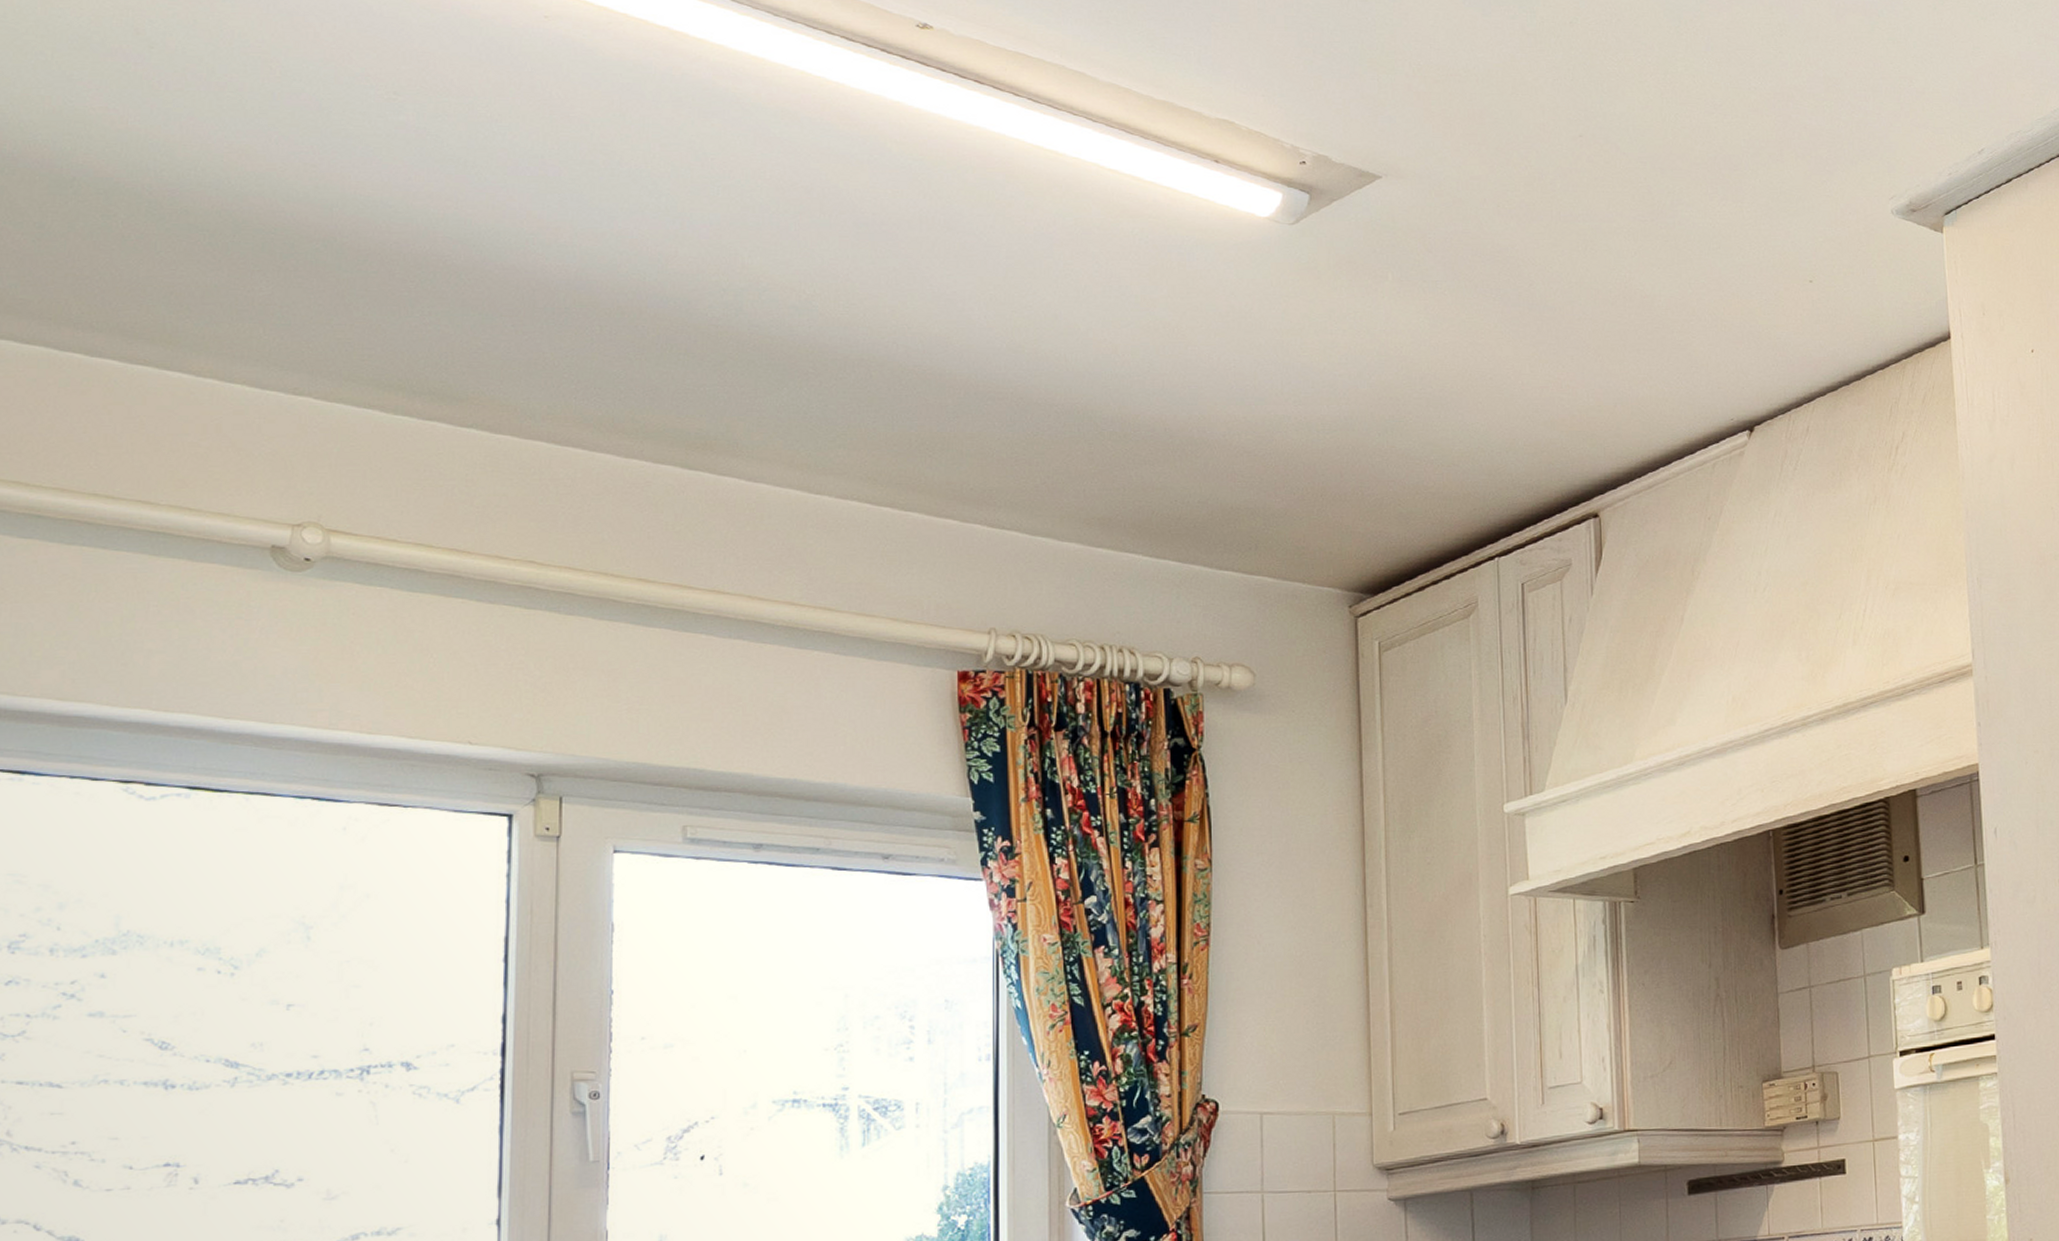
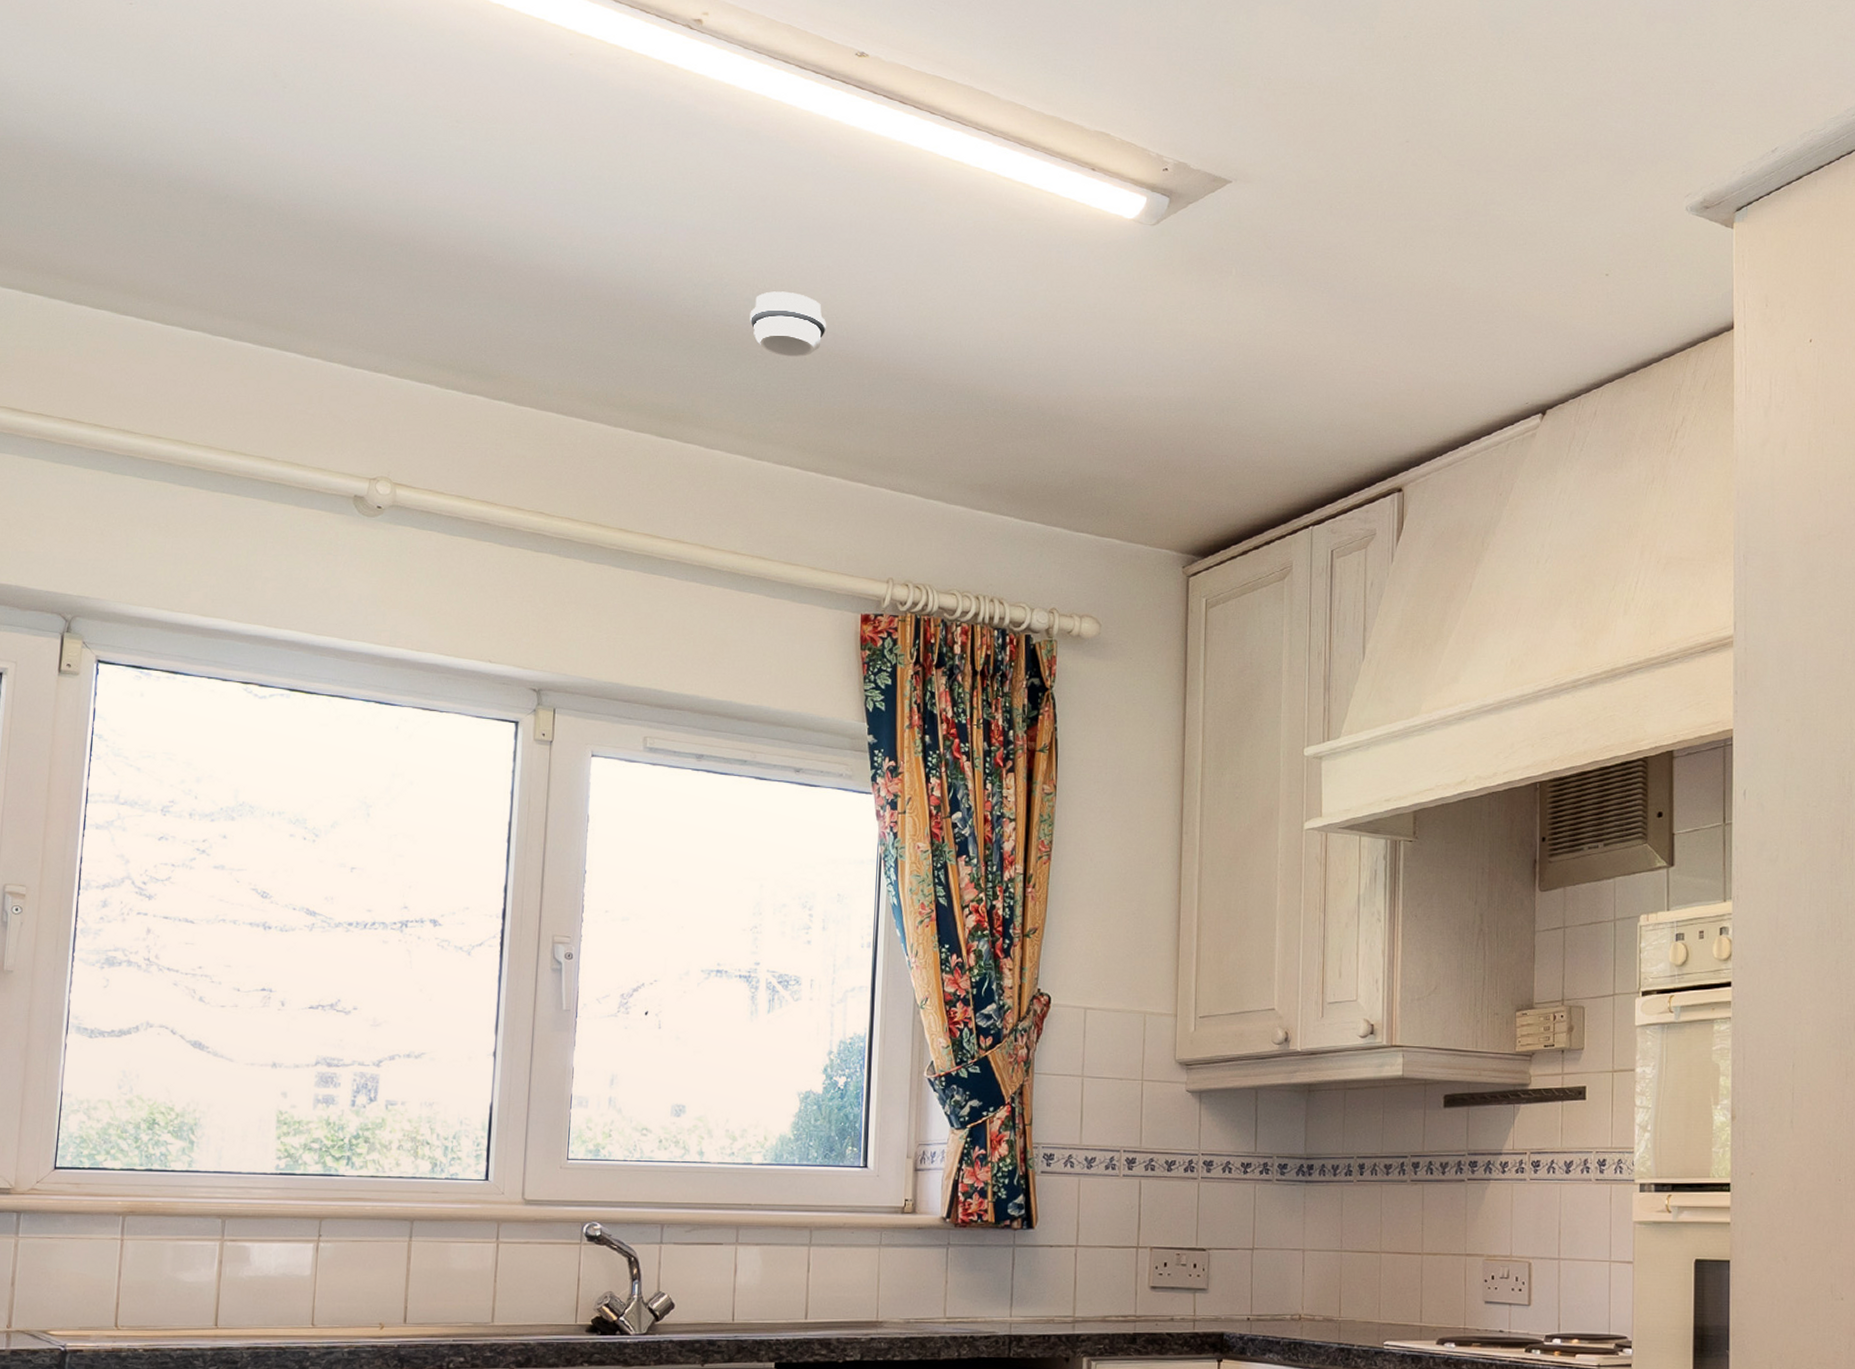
smoke detector: none [797,297,897,373] -> present [749,291,827,357]

